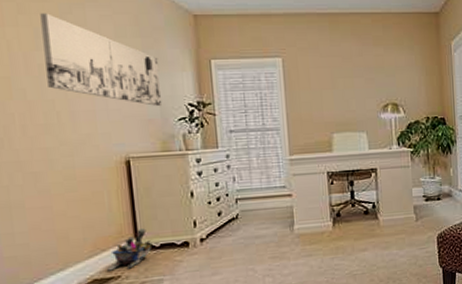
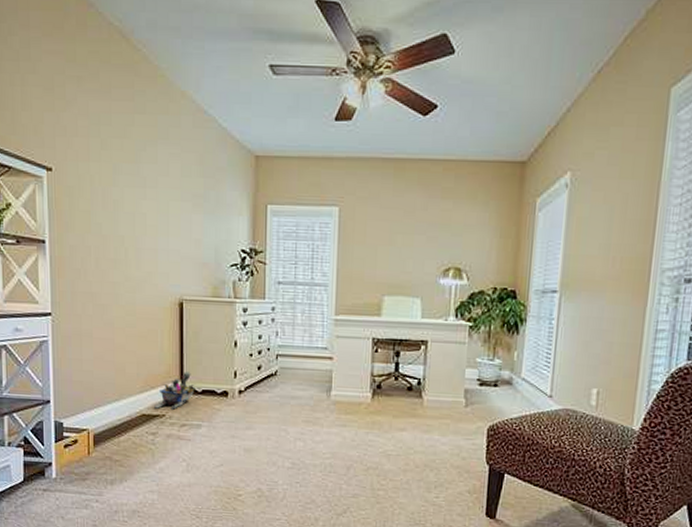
wall art: present [40,13,163,107] -> none [119,149,218,251]

